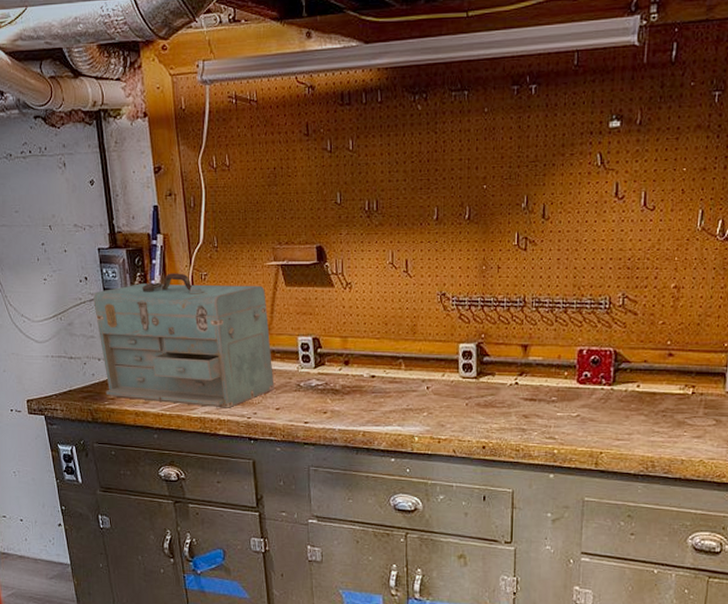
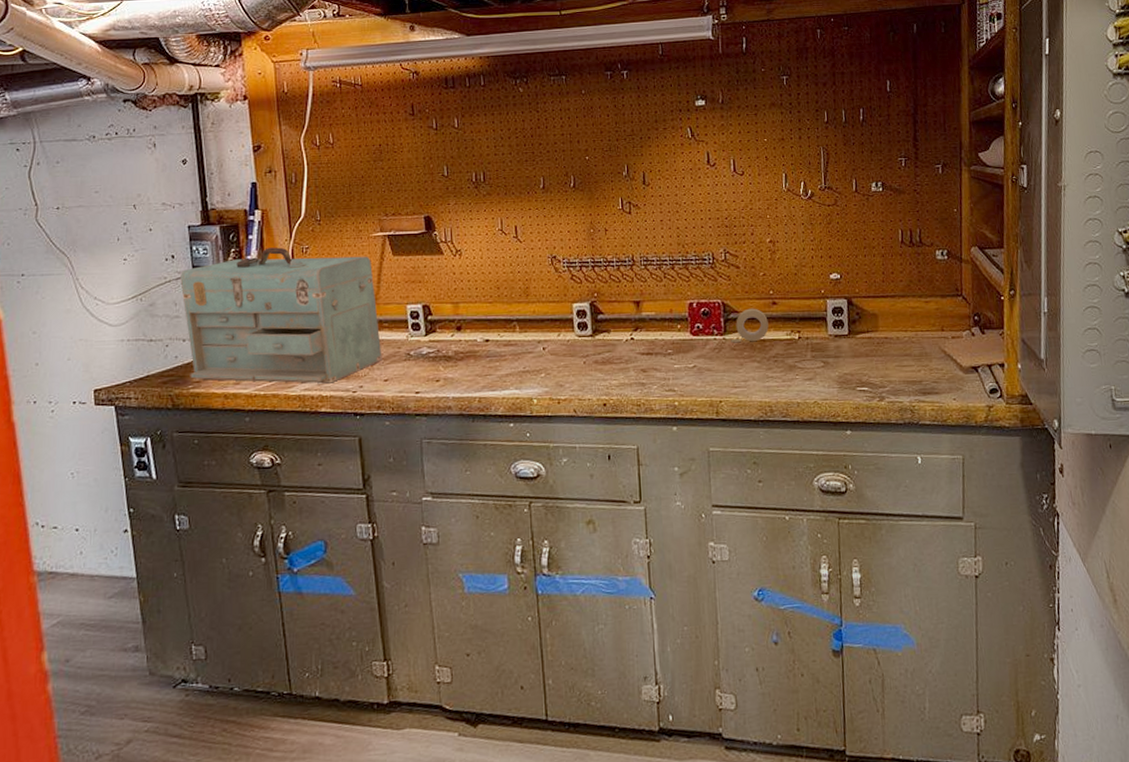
adhesive tape: none [619,359,662,395] -> present [731,308,769,342]

